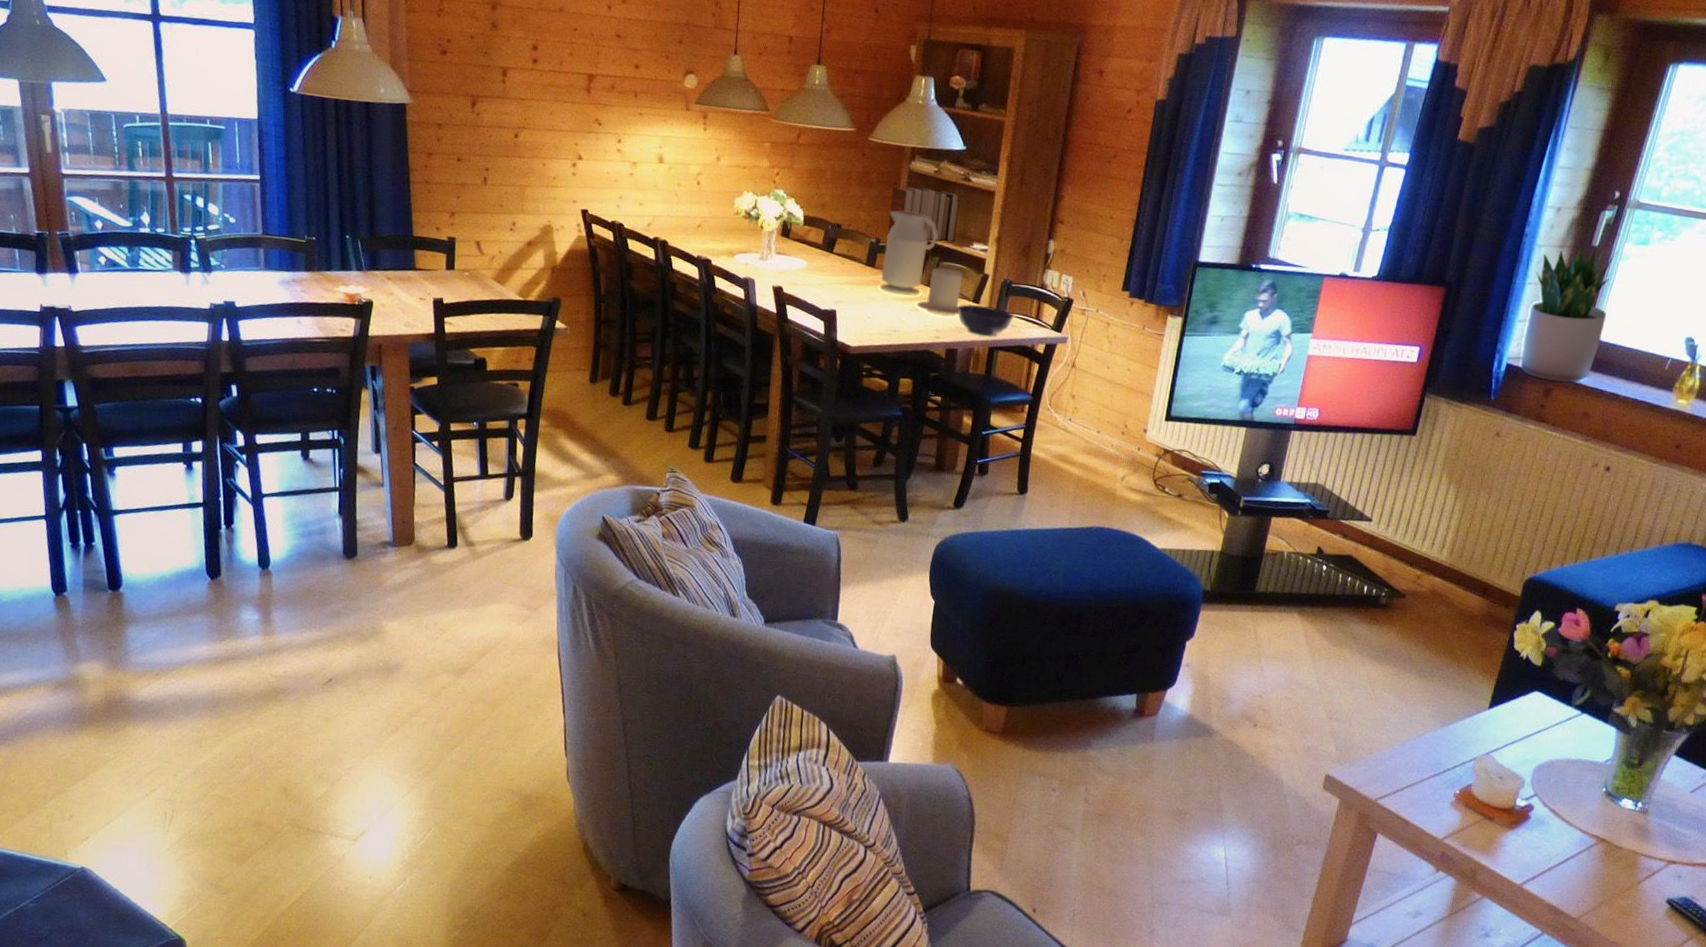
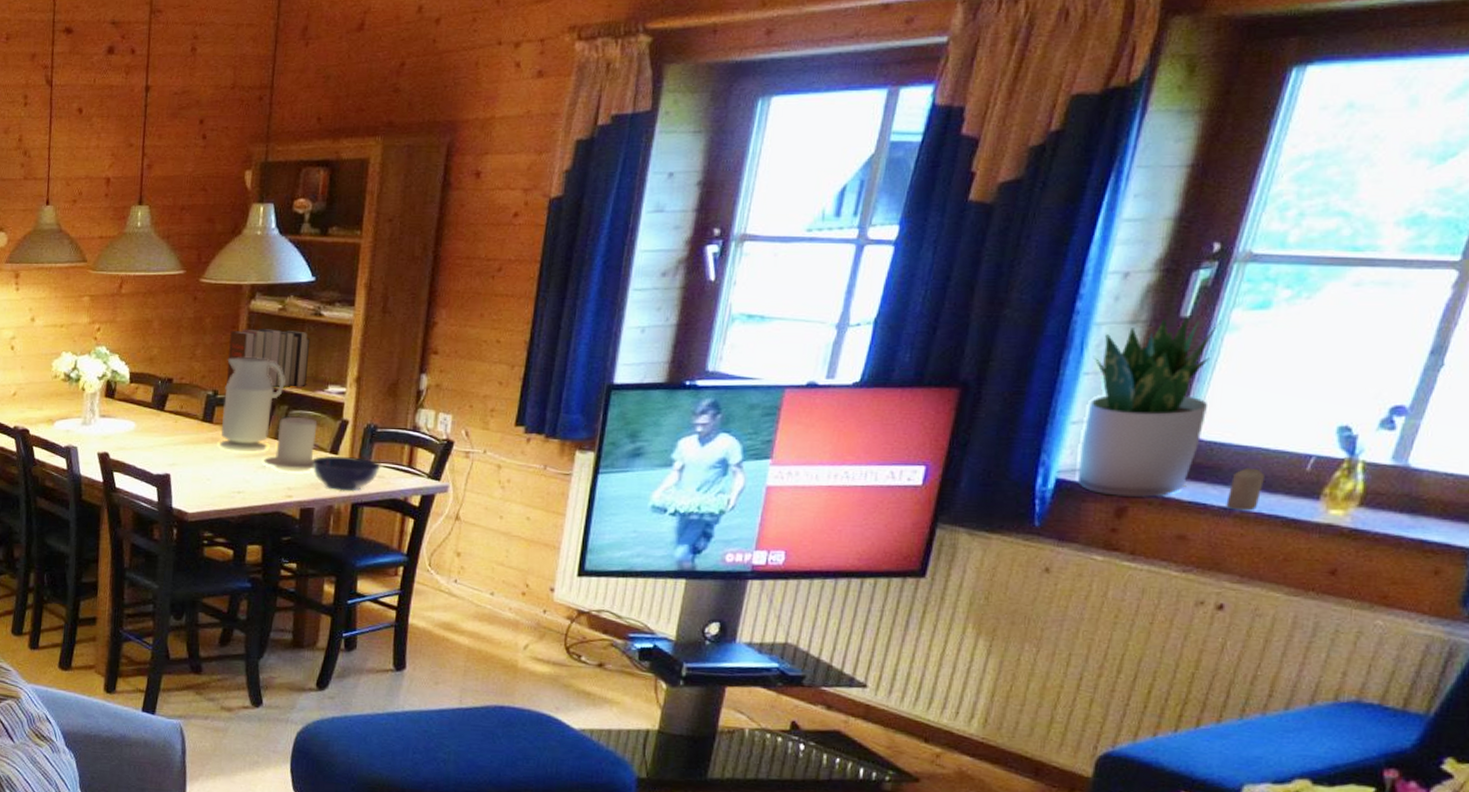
candle: none [1614,364,1640,397] -> present [1226,467,1265,511]

